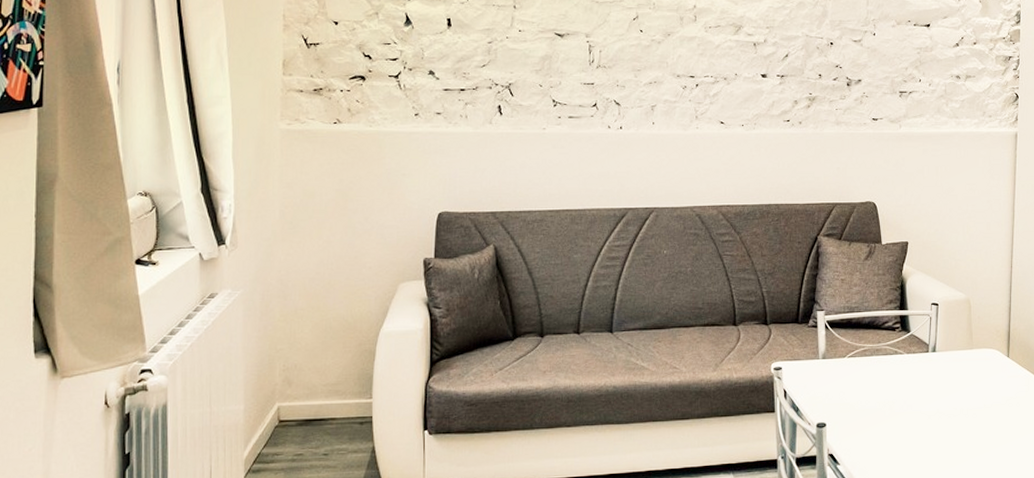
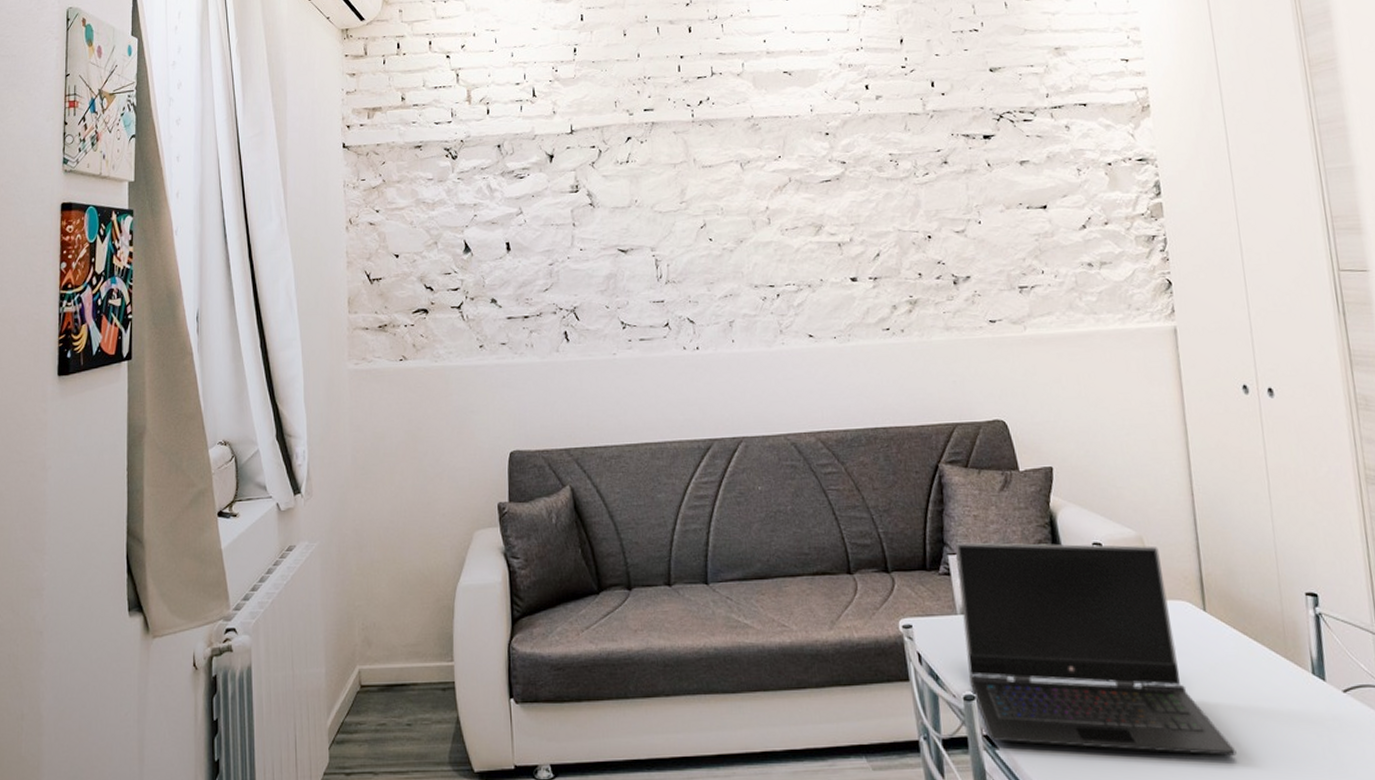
laptop computer: none [823,301,1016,466] -> present [955,542,1237,756]

